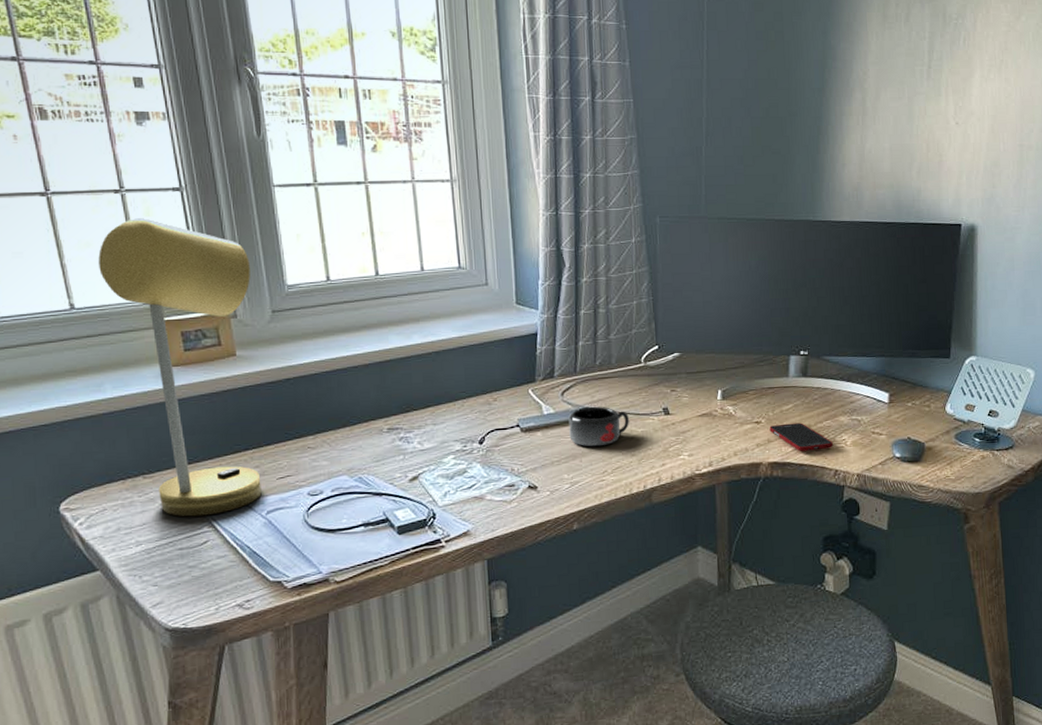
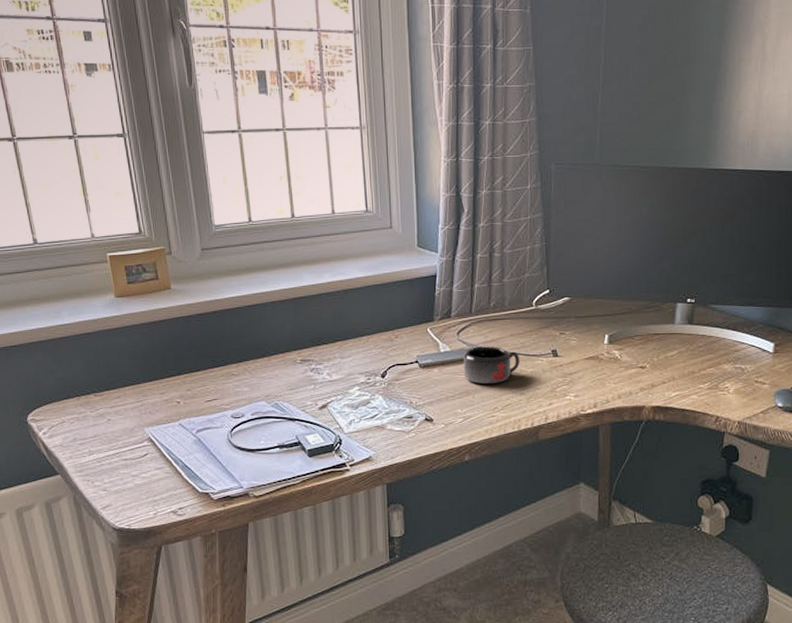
desk lamp: present [98,218,262,517] -> none [56,162,192,432]
cell phone: present [769,423,834,451] -> none [653,369,716,397]

